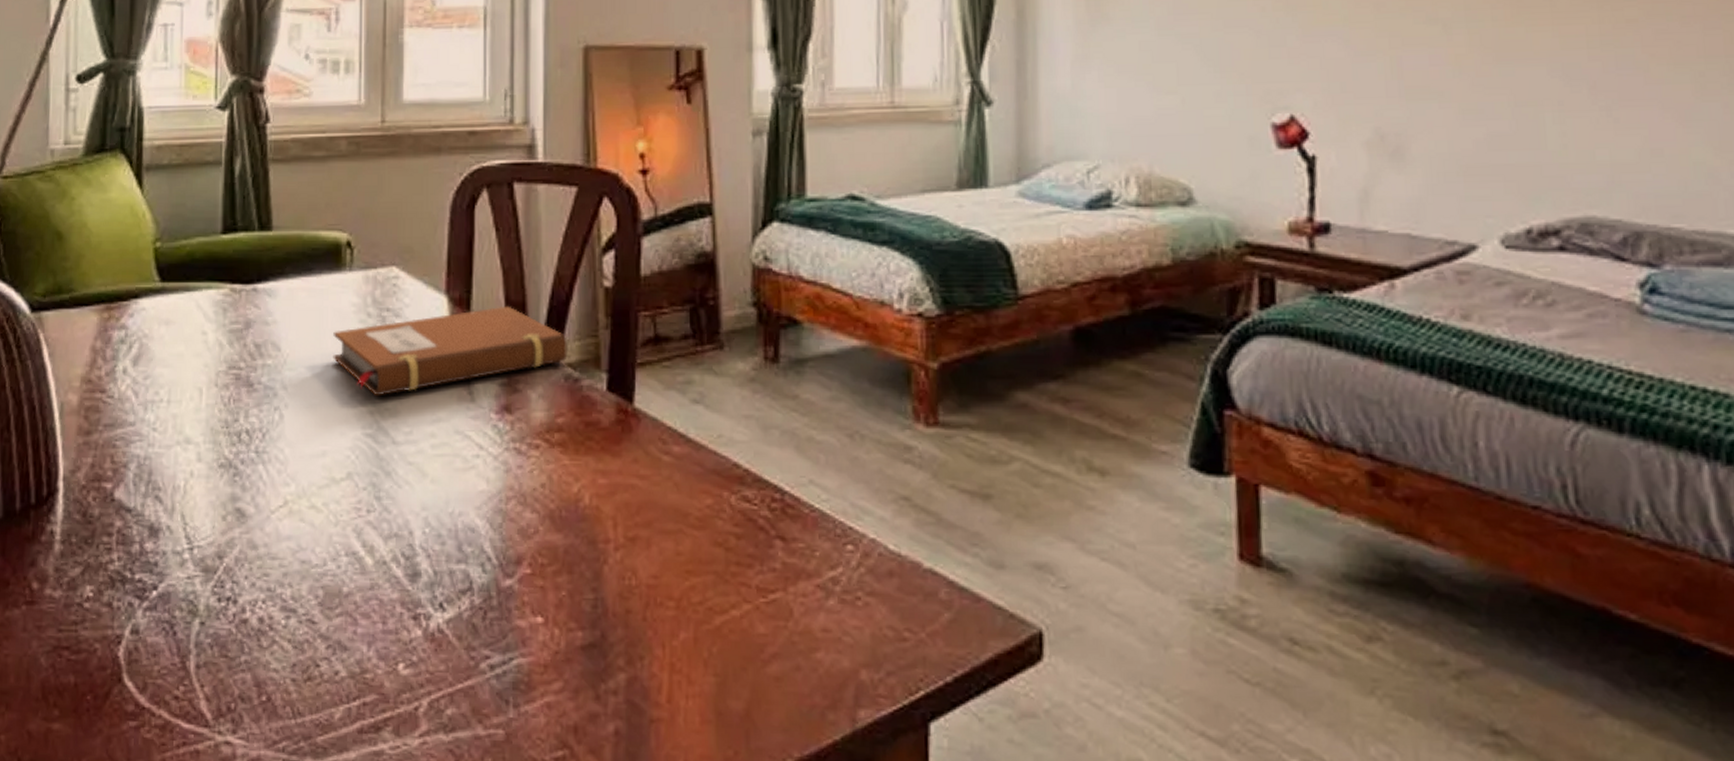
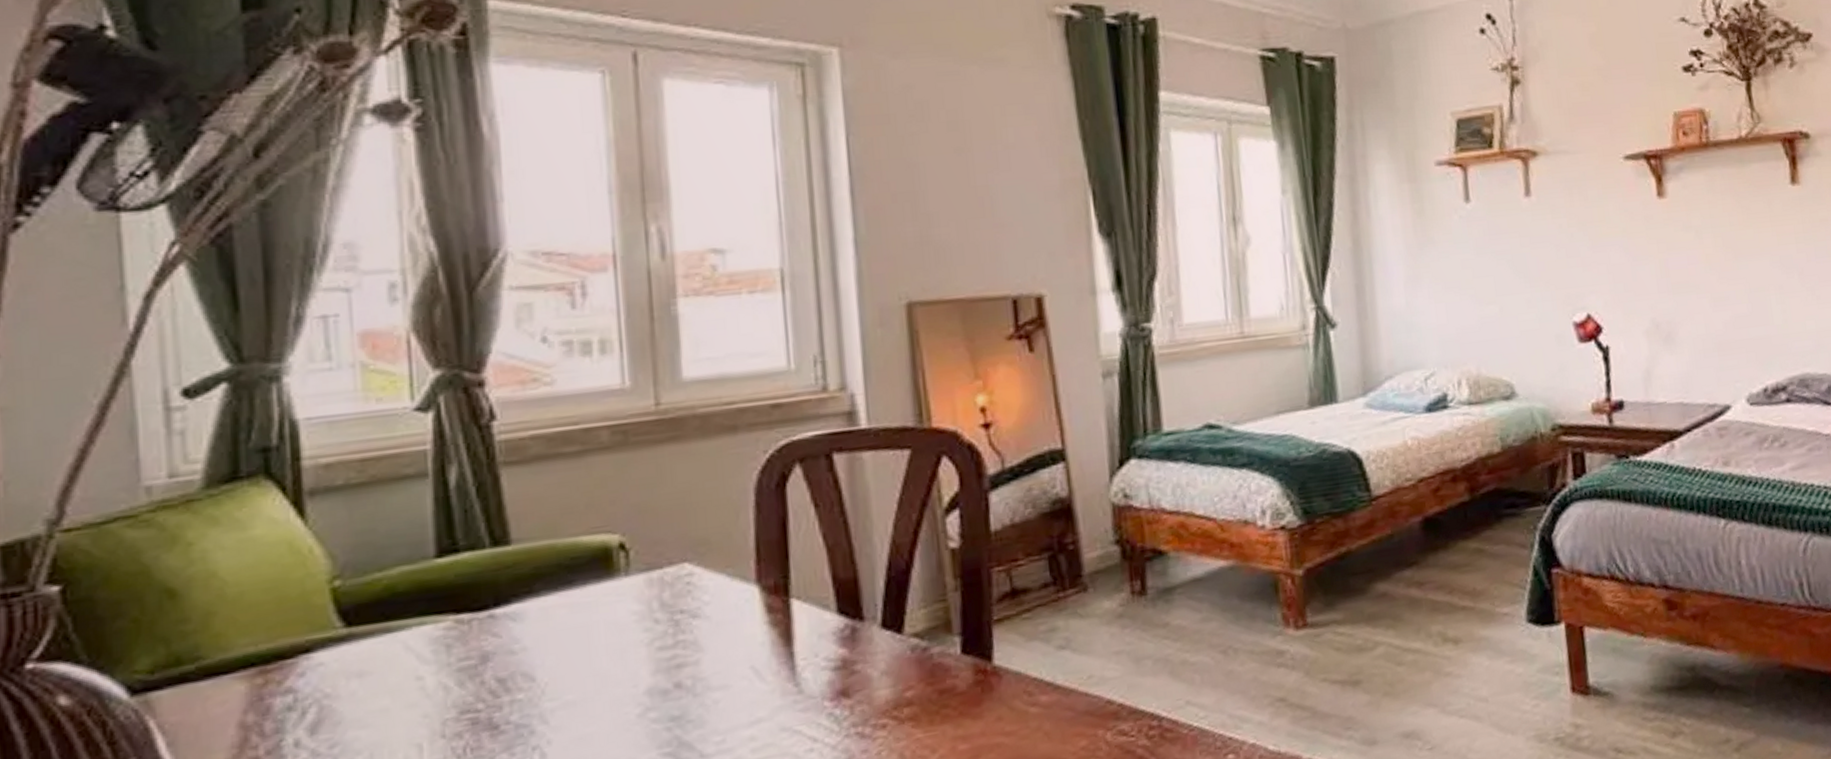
notebook: present [333,306,568,396] -> none [609,584,913,710]

